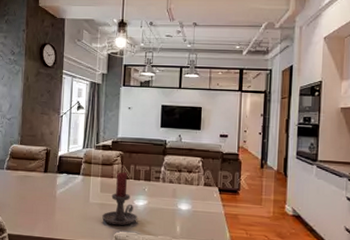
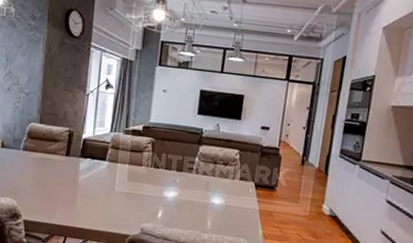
candle holder: present [101,172,137,226] -> none [127,160,166,217]

